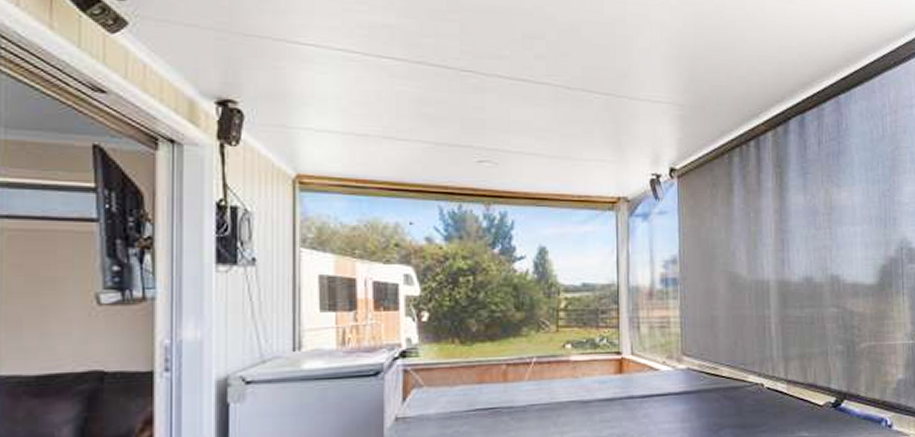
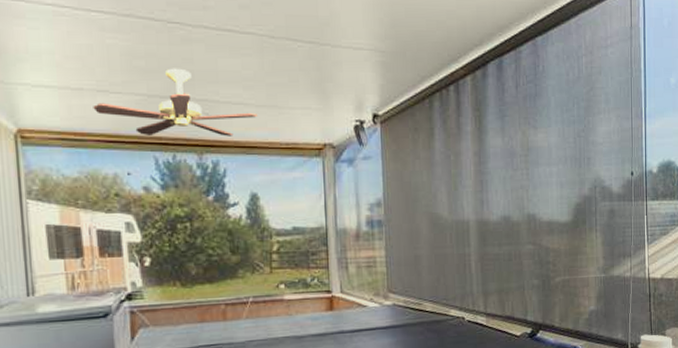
ceiling fan: none [377,116,550,187] -> present [93,68,259,136]

